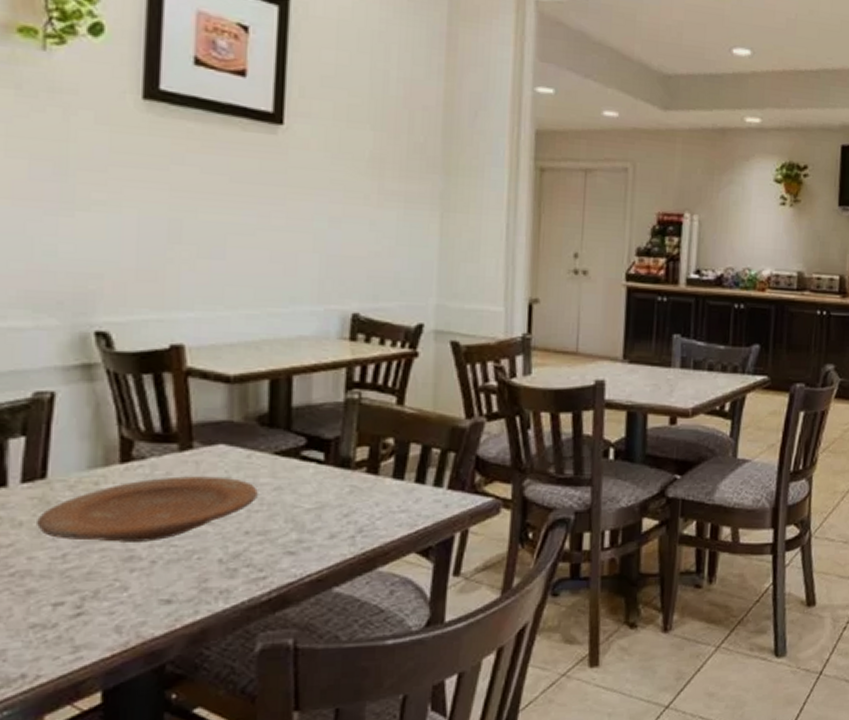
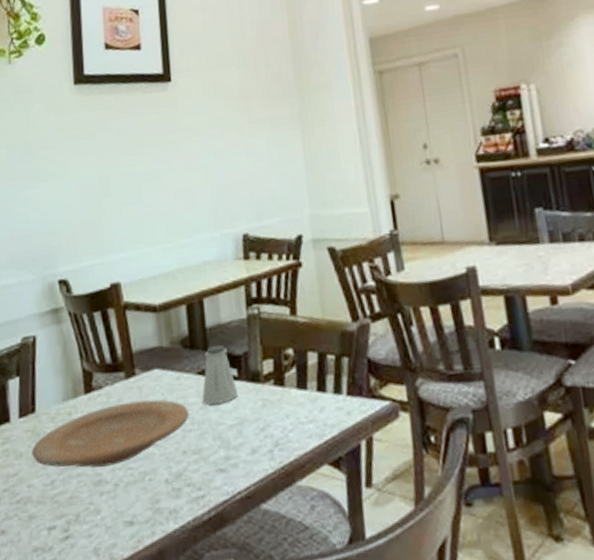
saltshaker: none [276,426,323,486] -> present [201,344,239,405]

